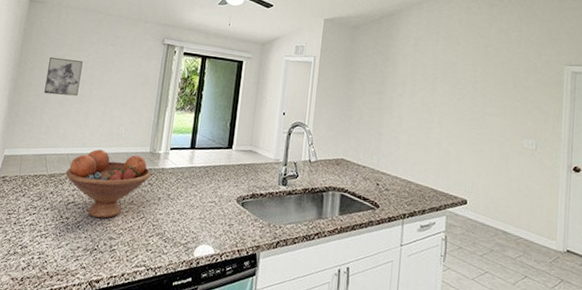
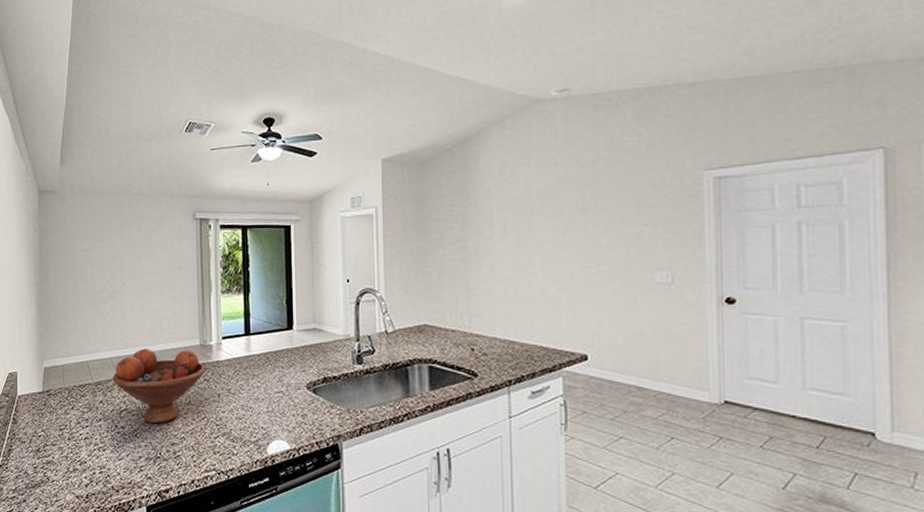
wall art: present [44,56,83,96] -> none [72,252,110,295]

